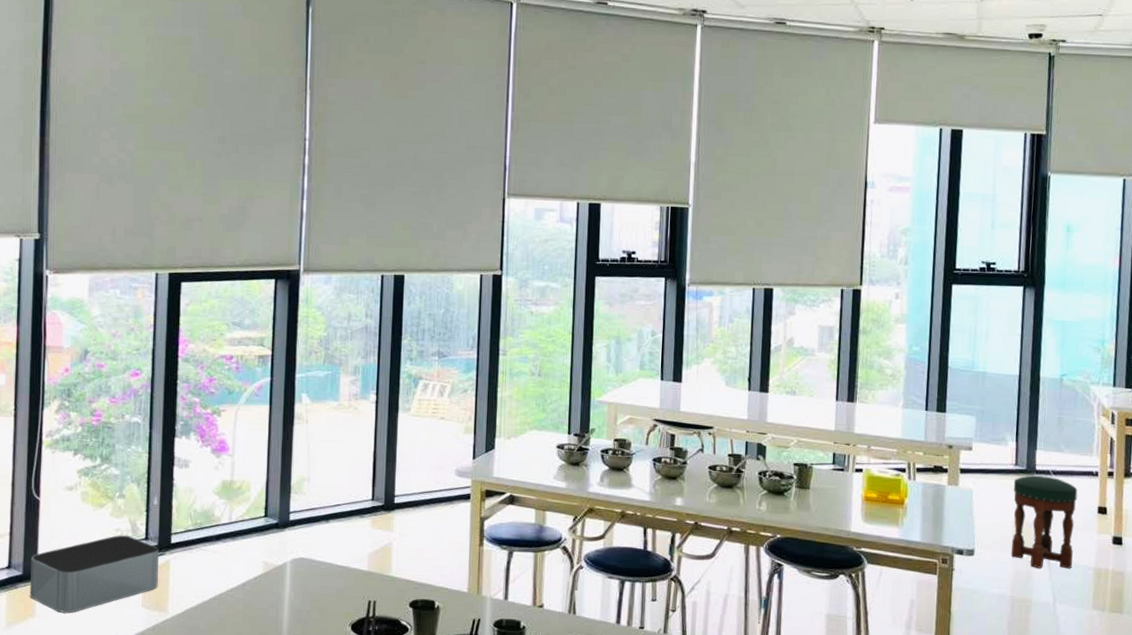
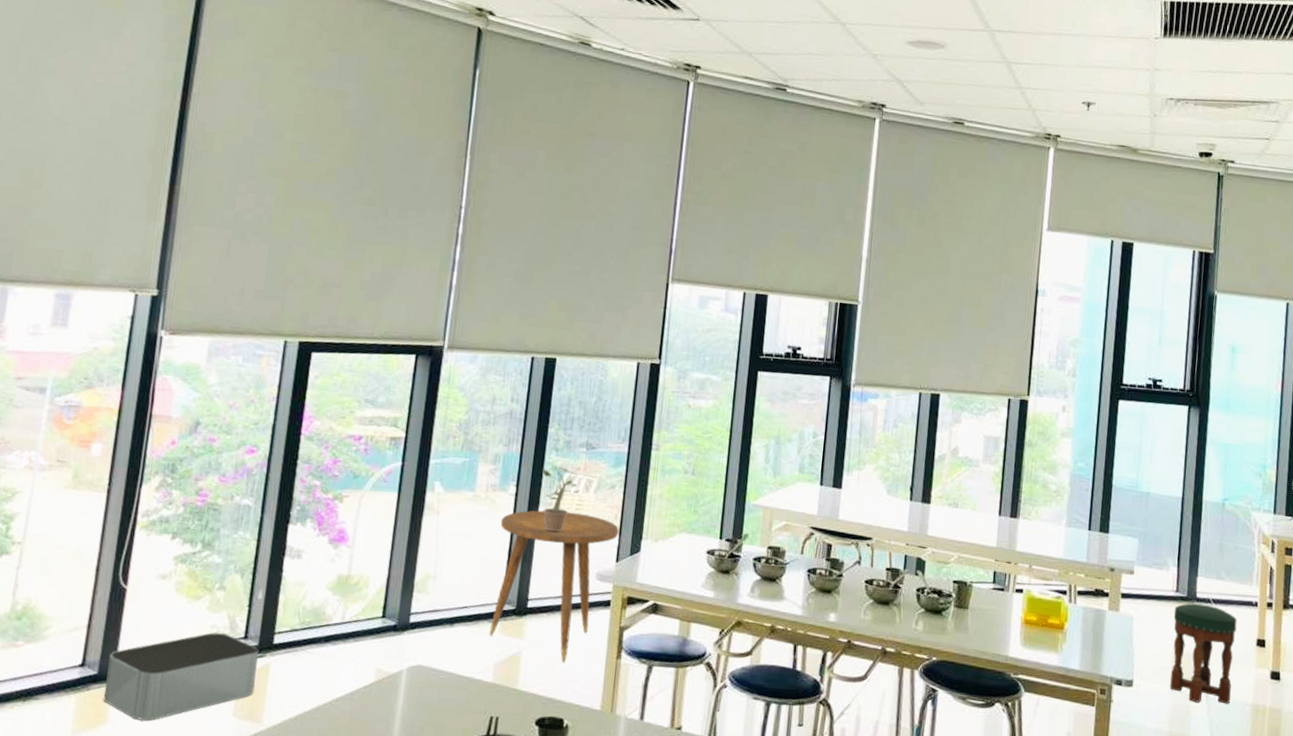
side table: none [362,415,473,551] -> present [489,510,619,663]
potted plant: none [398,375,435,434] -> present [542,467,581,532]

